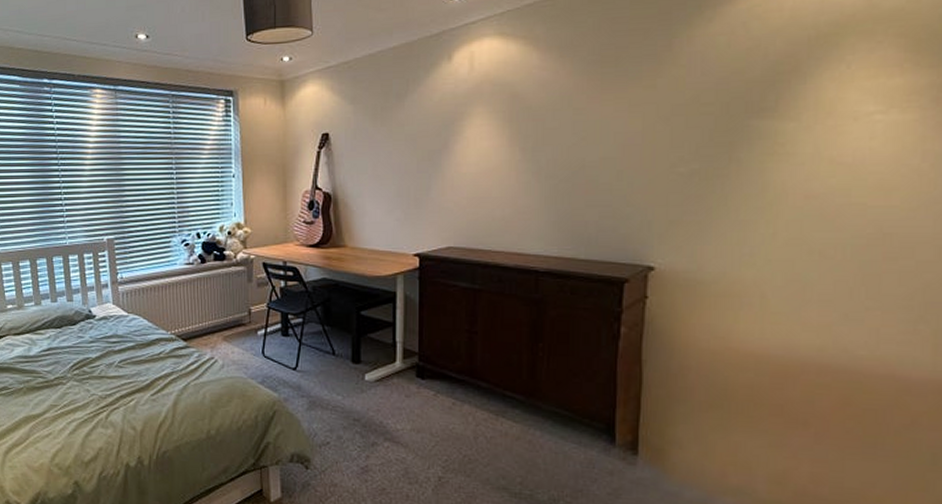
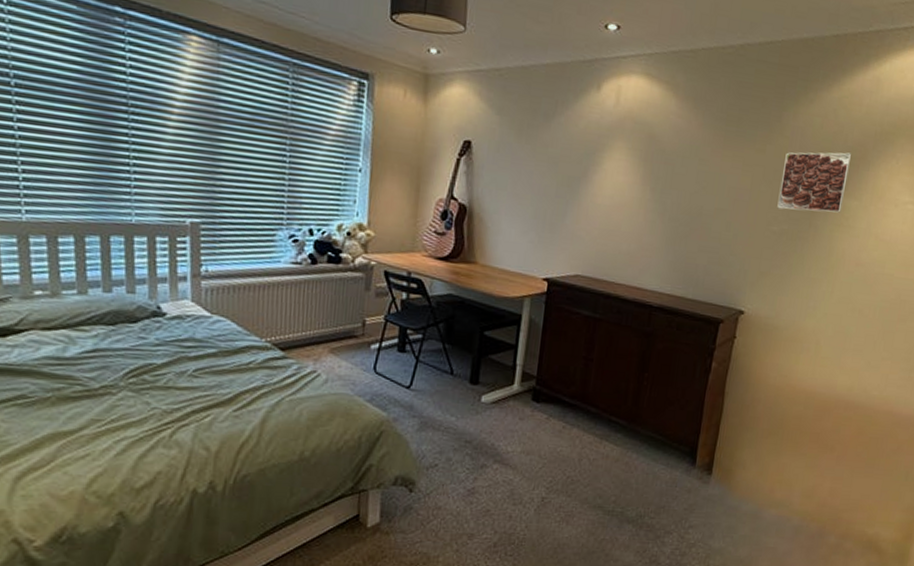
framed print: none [681,68,778,147] -> present [777,152,852,213]

